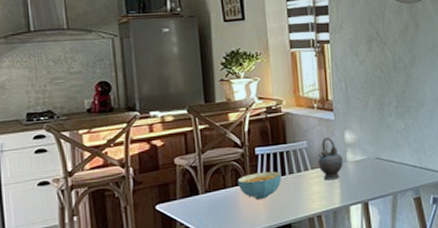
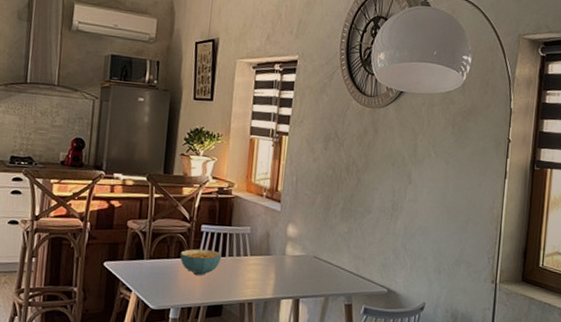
teapot: present [317,137,343,181] -> none [257,227,282,270]

